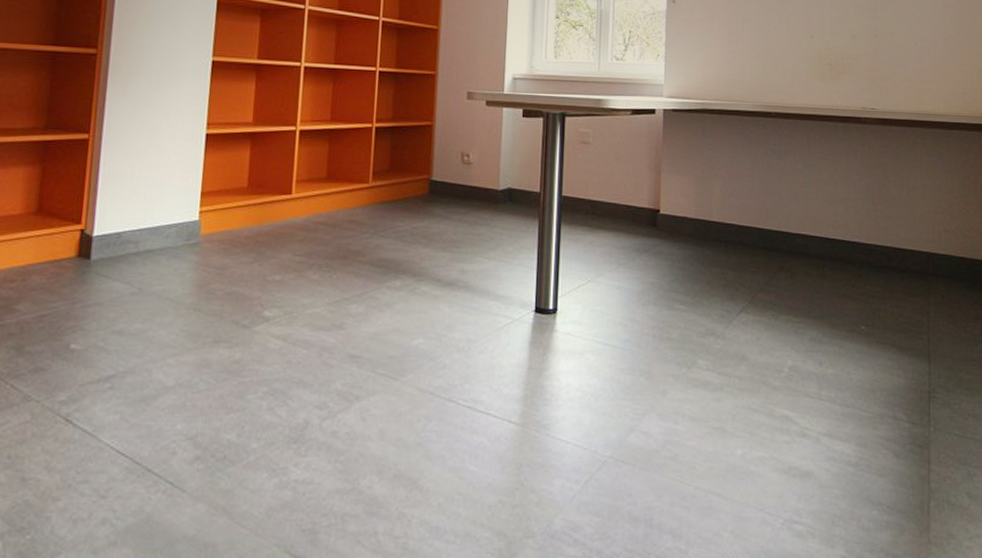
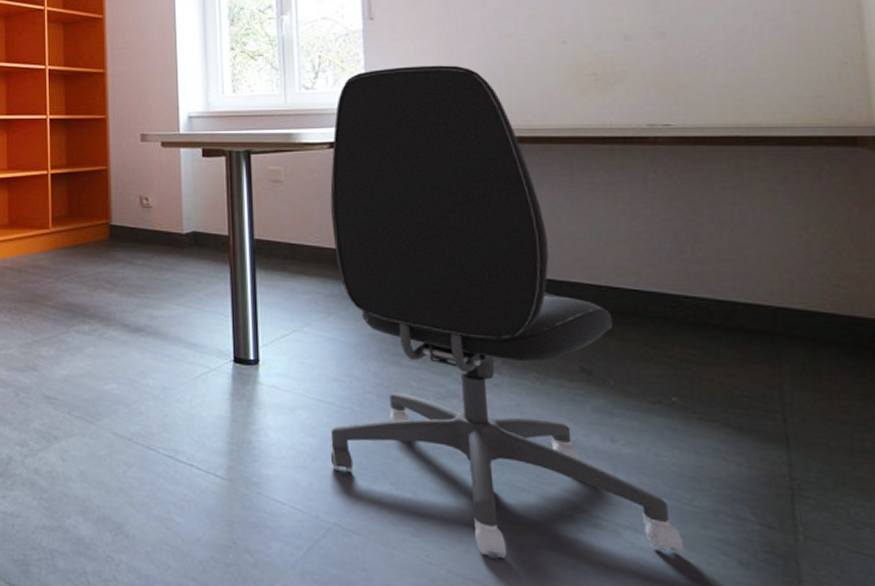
office chair: none [610,46,861,471] -> present [330,65,685,558]

